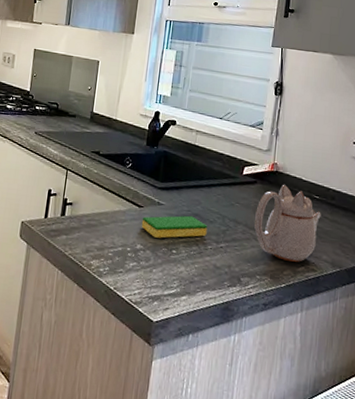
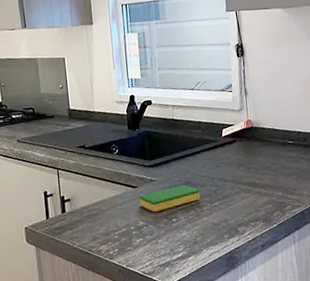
teapot: present [254,185,321,262] -> none [240,138,297,204]

